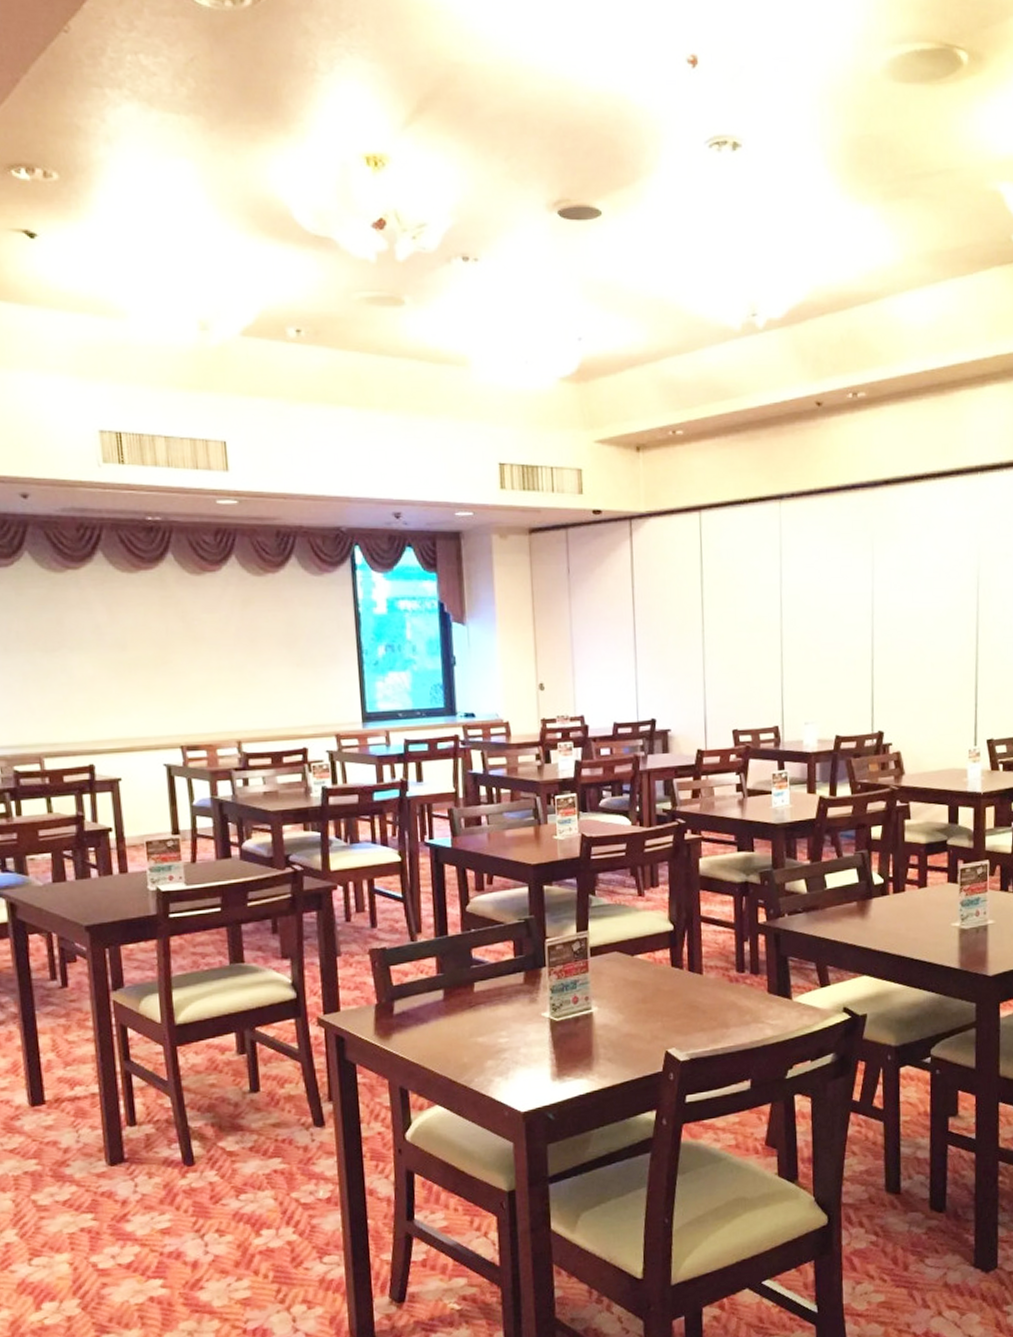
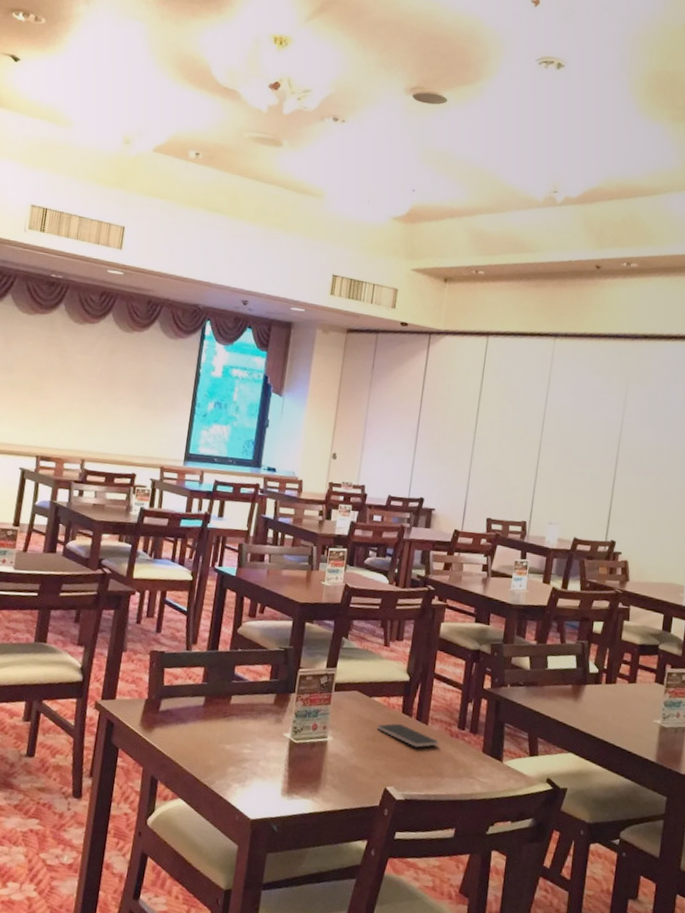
smartphone: none [646,978,718,1001] -> present [377,723,439,748]

